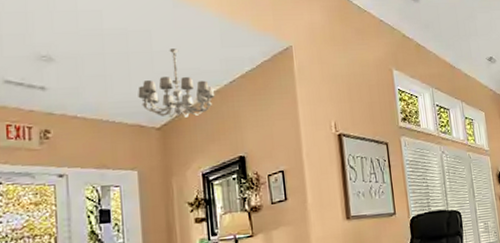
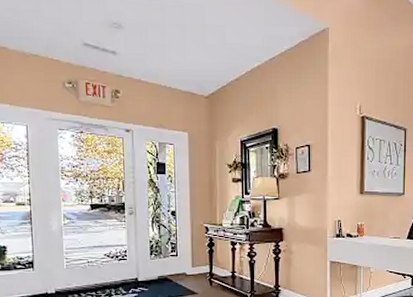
chandelier: present [138,49,214,119] -> none [191,23,255,89]

